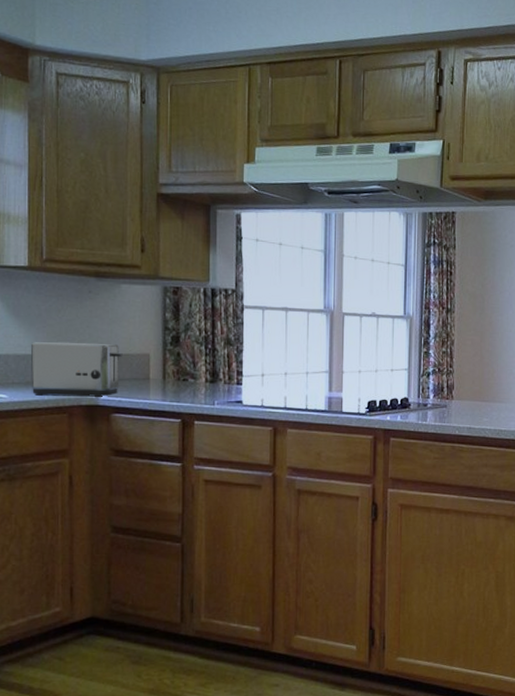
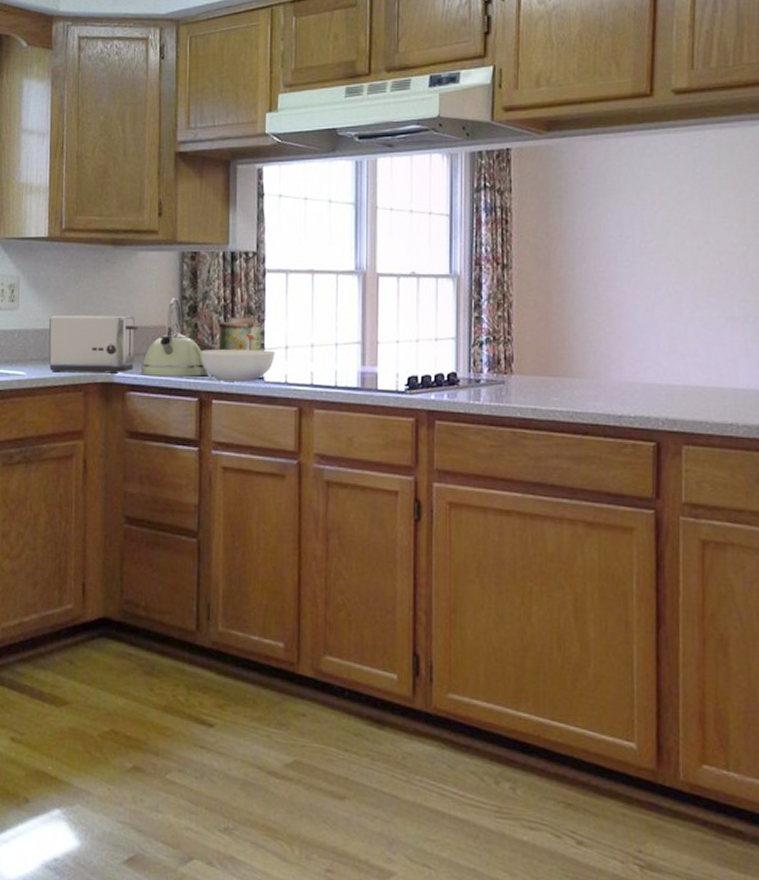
kettle: none [124,329,191,401] -> present [140,298,209,378]
bowl: none [181,376,252,406] -> present [198,349,275,383]
canister: none [200,347,240,378] -> present [218,317,262,352]

